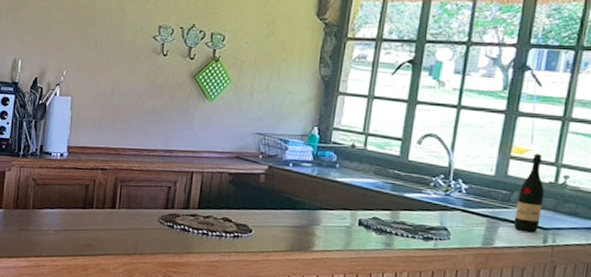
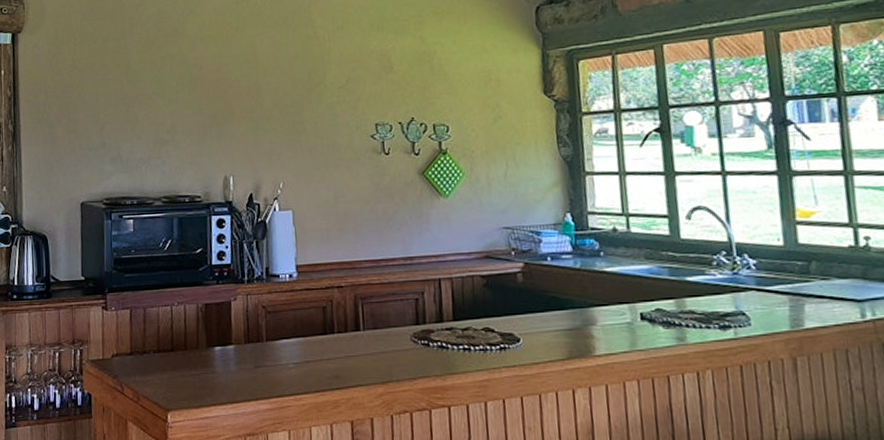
wine bottle: present [513,154,544,232] -> none [816,215,852,306]

